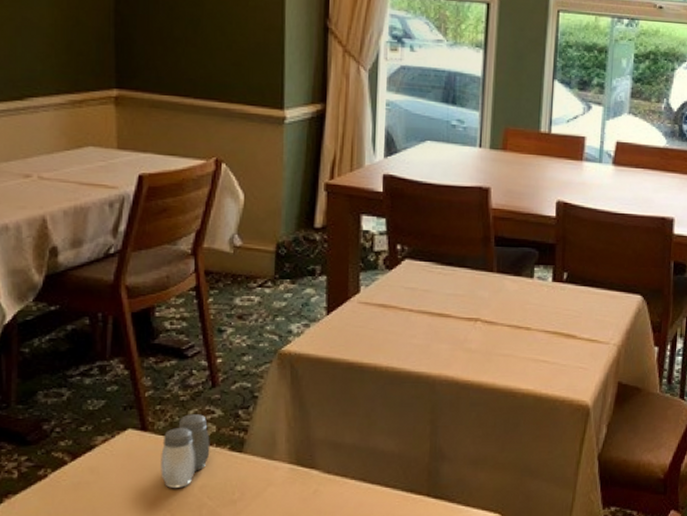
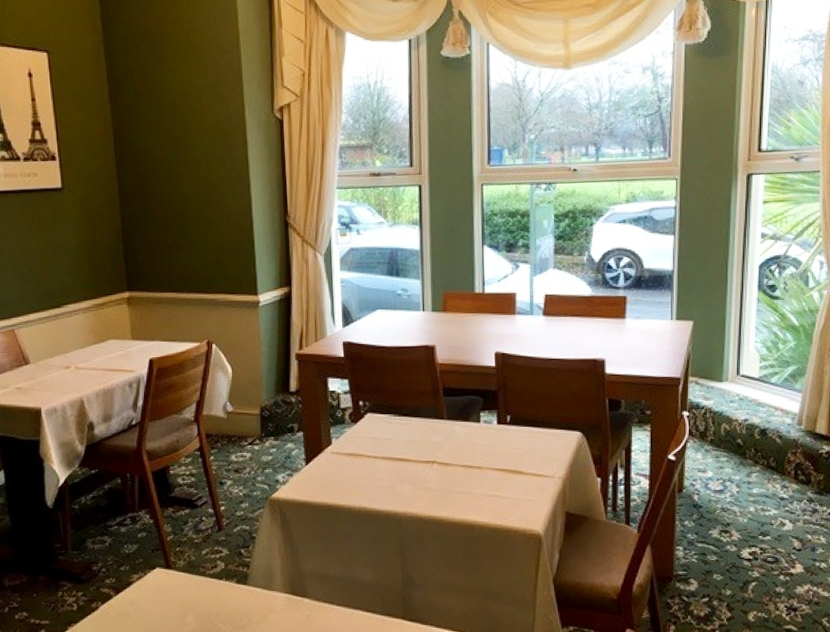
salt and pepper shaker: present [161,414,210,488] -> none [183,554,221,616]

